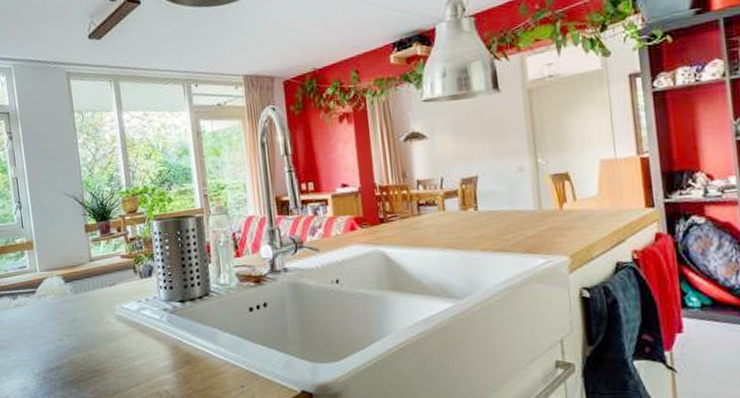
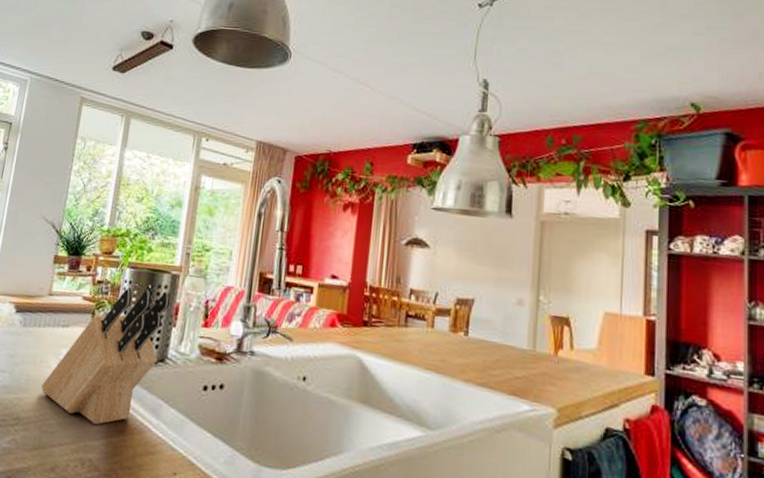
knife block: none [106,234,203,362] -> present [41,288,170,426]

